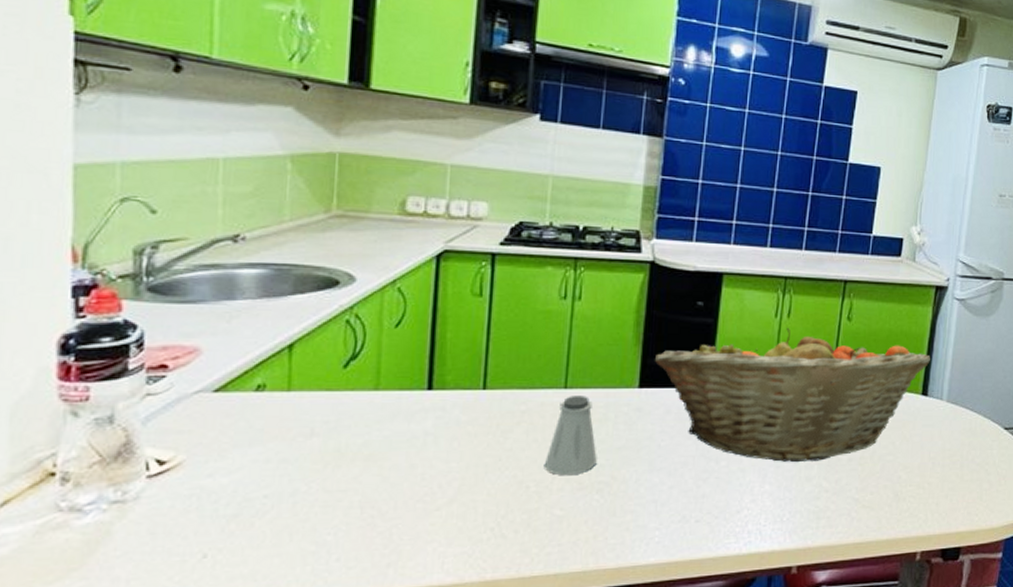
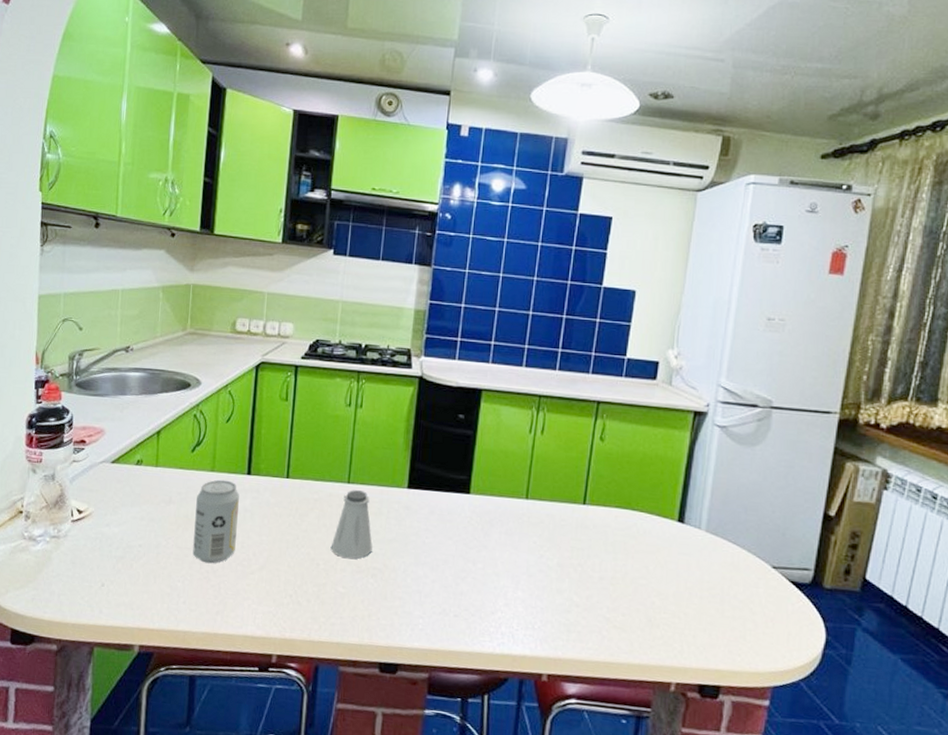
beverage can: none [349,399,417,506] -> present [193,479,239,564]
fruit basket: present [655,327,930,463] -> none [422,443,688,576]

